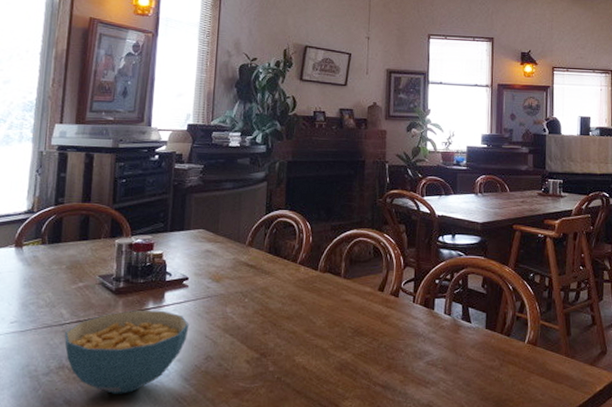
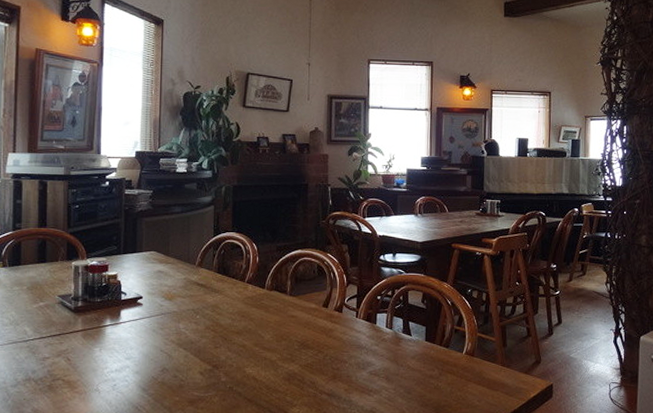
cereal bowl: present [64,310,190,394] -> none [29,326,145,403]

